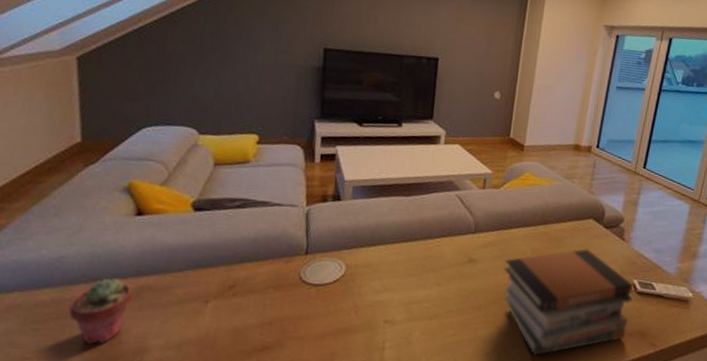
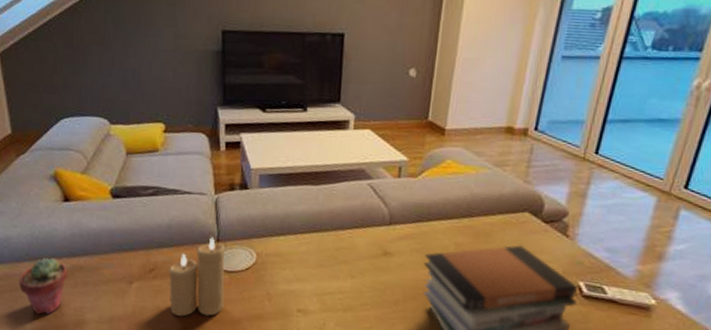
candle: none [249,249,313,336] -> present [168,237,225,317]

